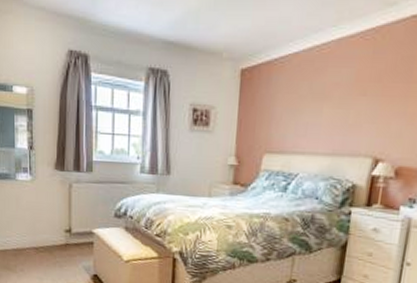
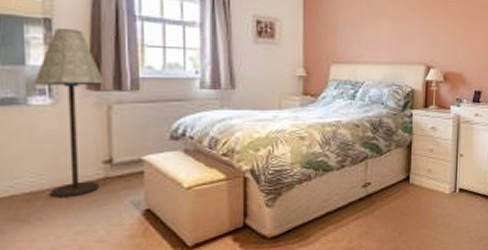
floor lamp: none [20,118,67,257] -> present [34,29,104,198]

